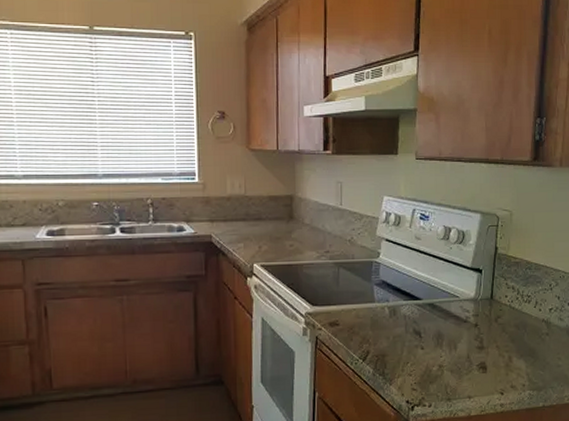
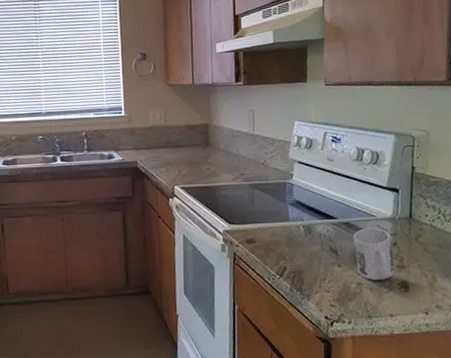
mug: none [436,309,474,362] -> present [353,228,394,280]

